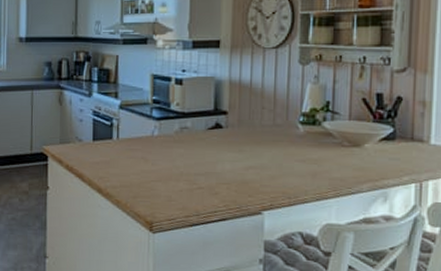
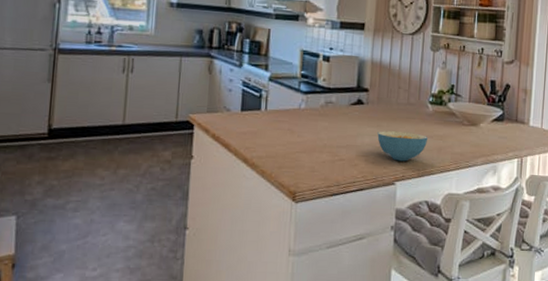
cereal bowl: none [239,156,300,189] -> present [377,131,428,162]

